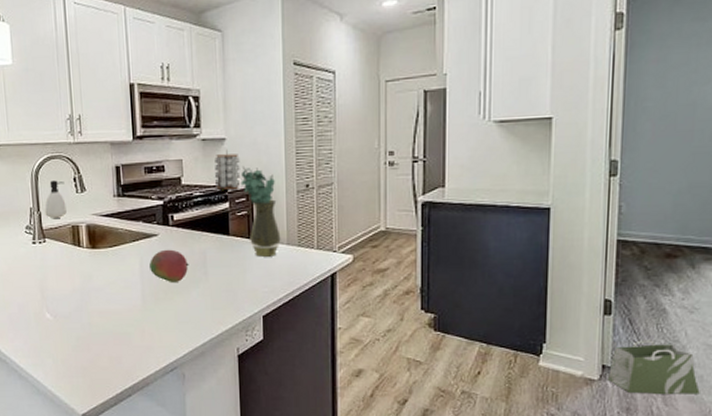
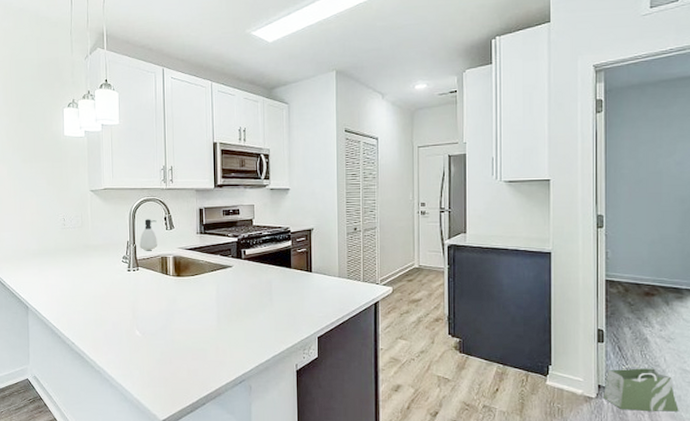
fruit: present [149,249,189,282] -> none [225,279,257,307]
spice rack: present [215,148,241,191] -> none [280,197,301,231]
vase: present [241,167,281,257] -> none [301,212,333,287]

